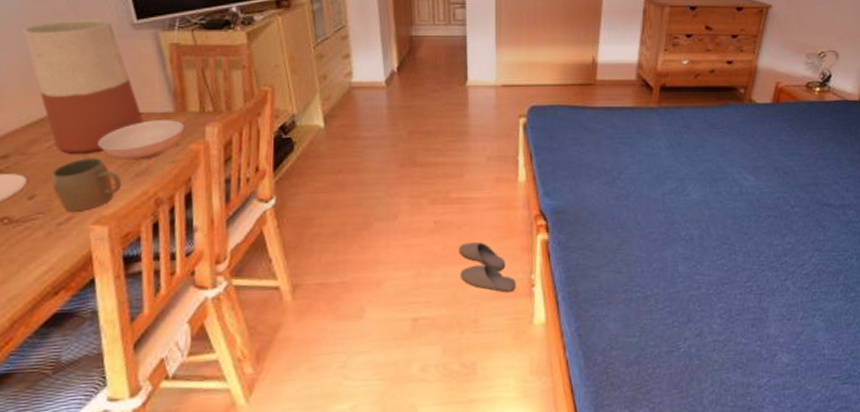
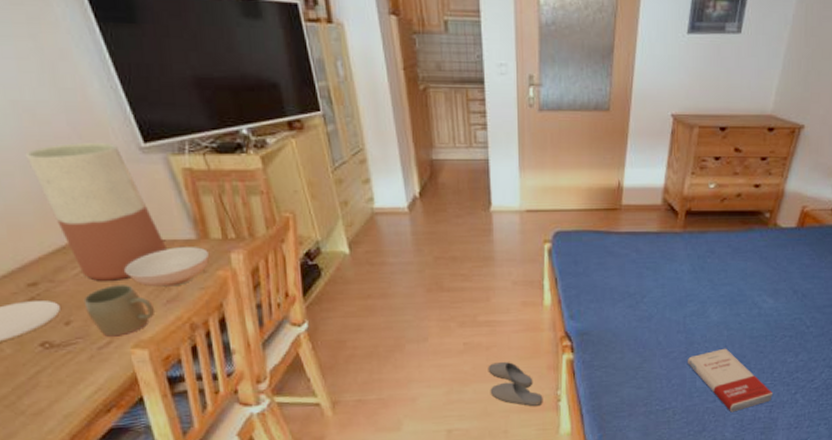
book: none [667,229,762,301] -> present [687,348,774,412]

